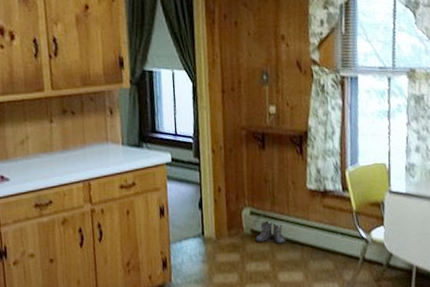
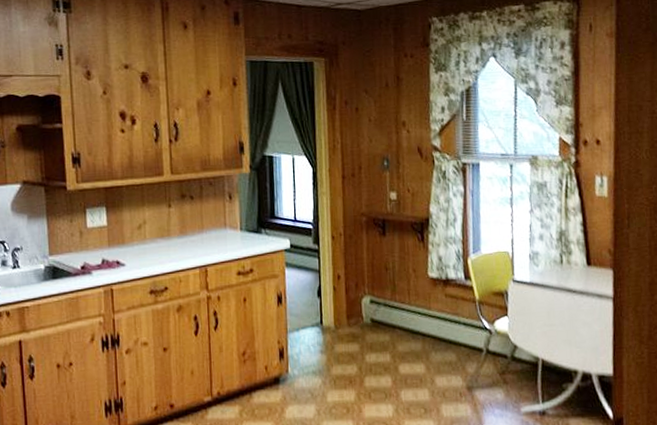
boots: present [255,220,286,244] -> none [375,309,407,335]

